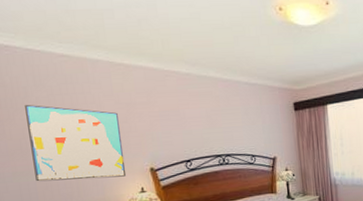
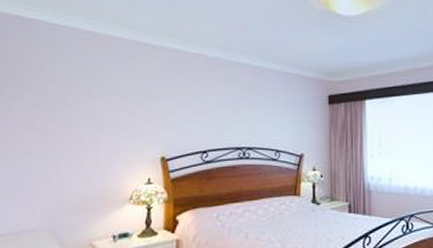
wall art: present [25,104,126,182] -> none [34,79,135,165]

